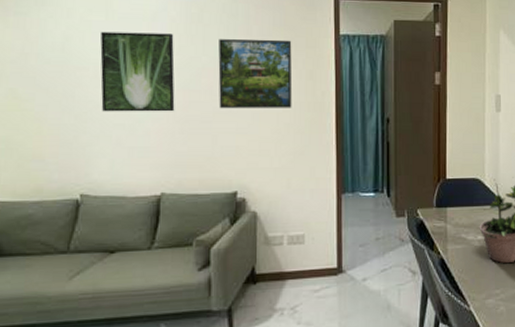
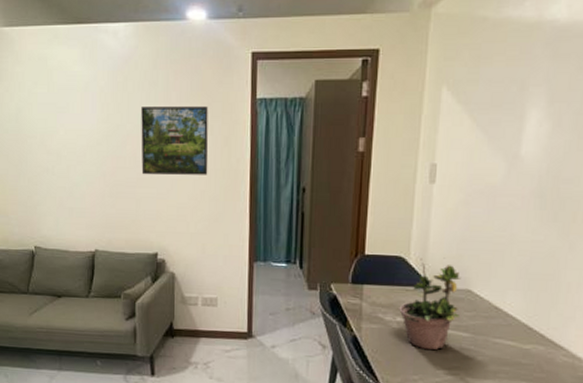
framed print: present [100,31,175,112] -> none [45,103,105,177]

